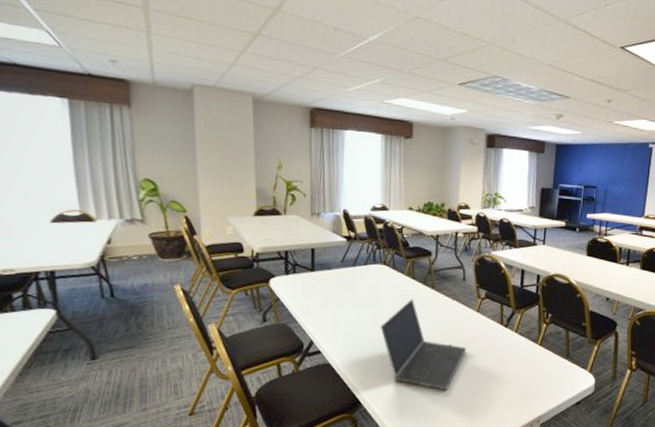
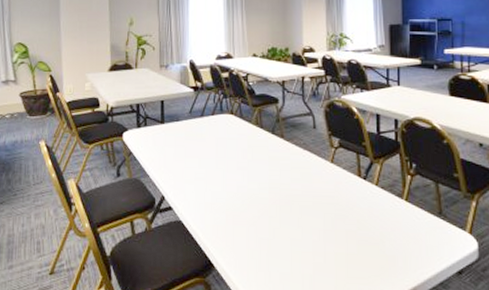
laptop computer: present [380,298,467,391] -> none [230,149,323,254]

